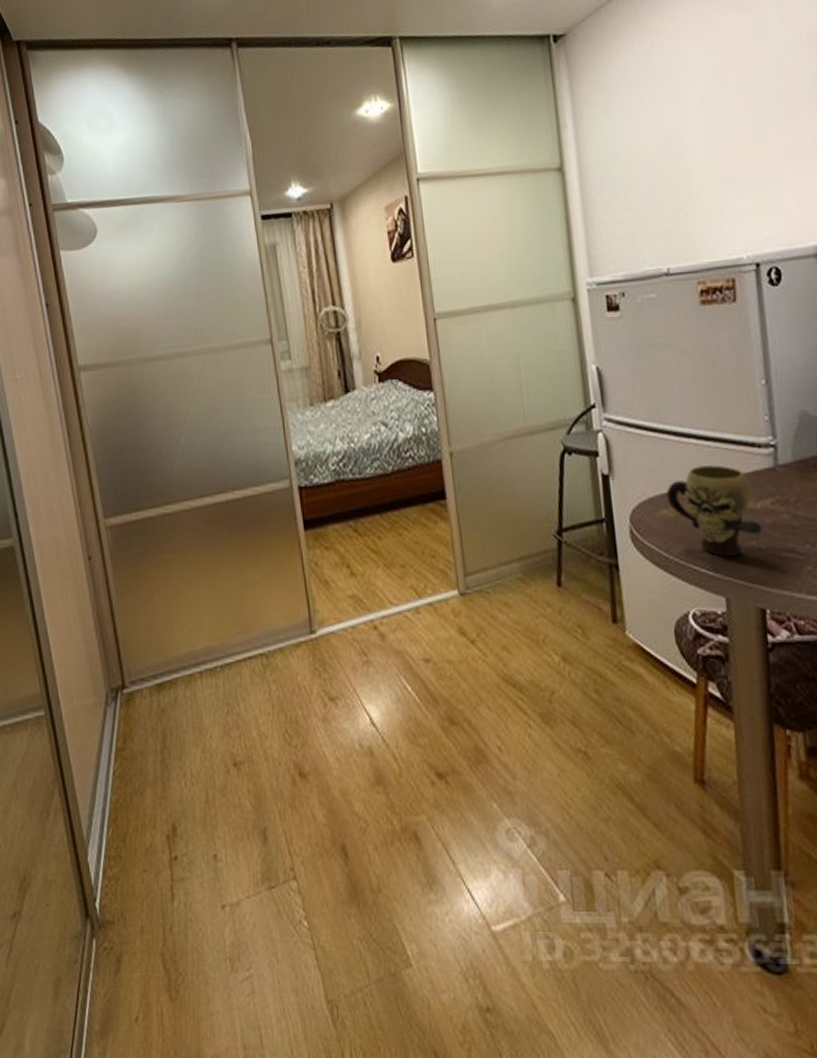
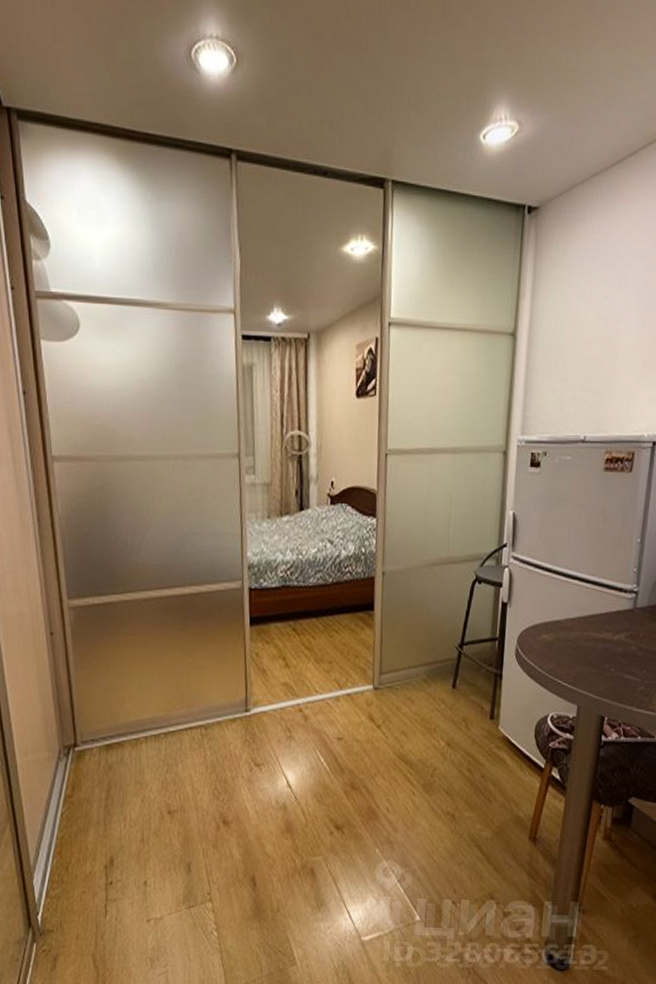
mug: present [666,465,763,556] -> none [548,603,615,675]

